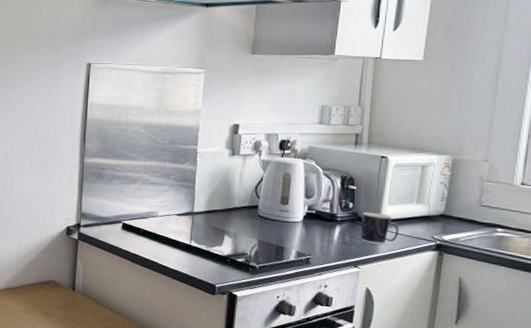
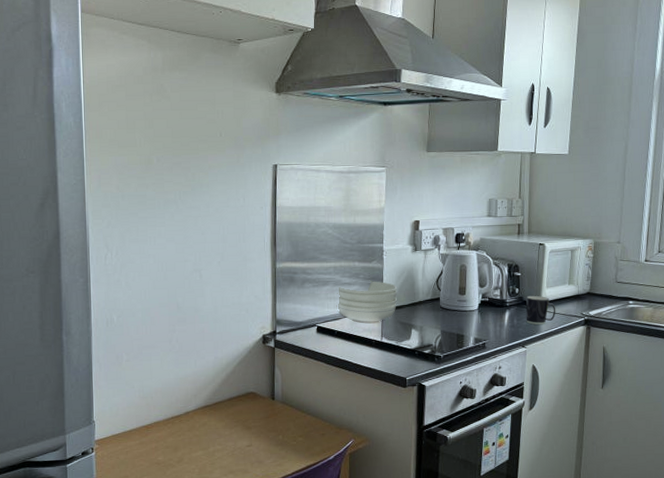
bowl: none [143,182,211,226] -> present [336,281,398,324]

